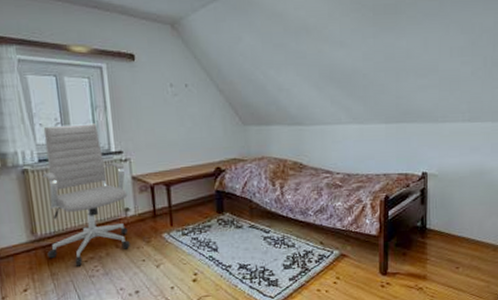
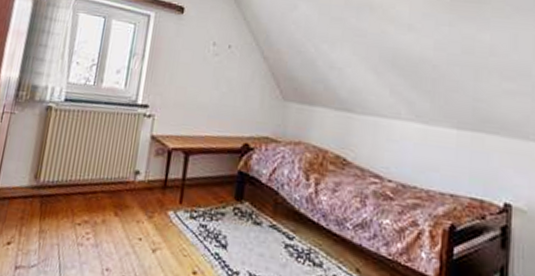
chair: present [42,123,130,266] -> none [43,65,146,229]

